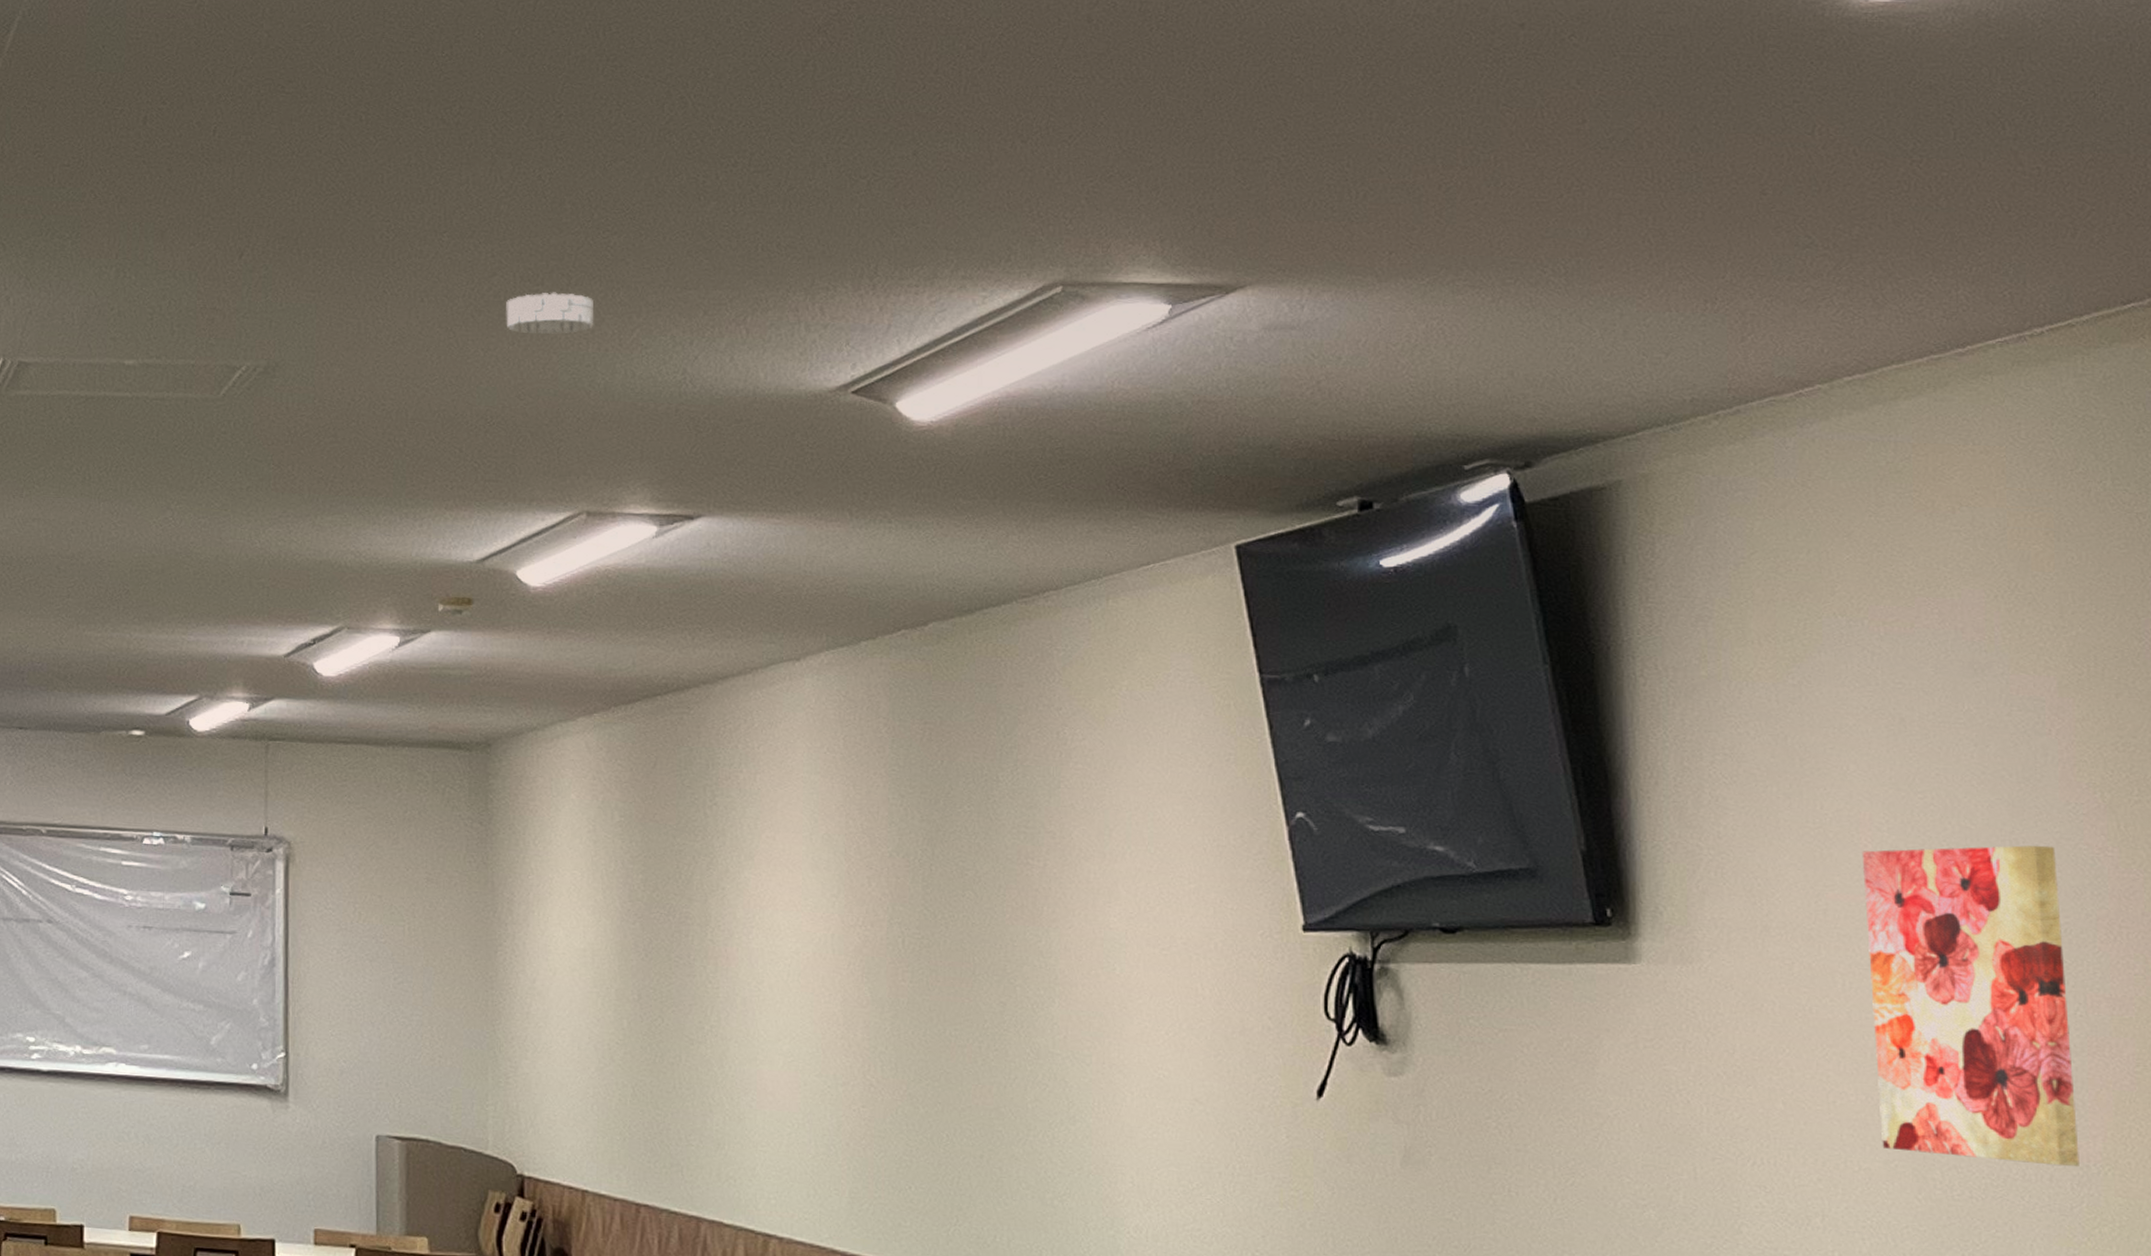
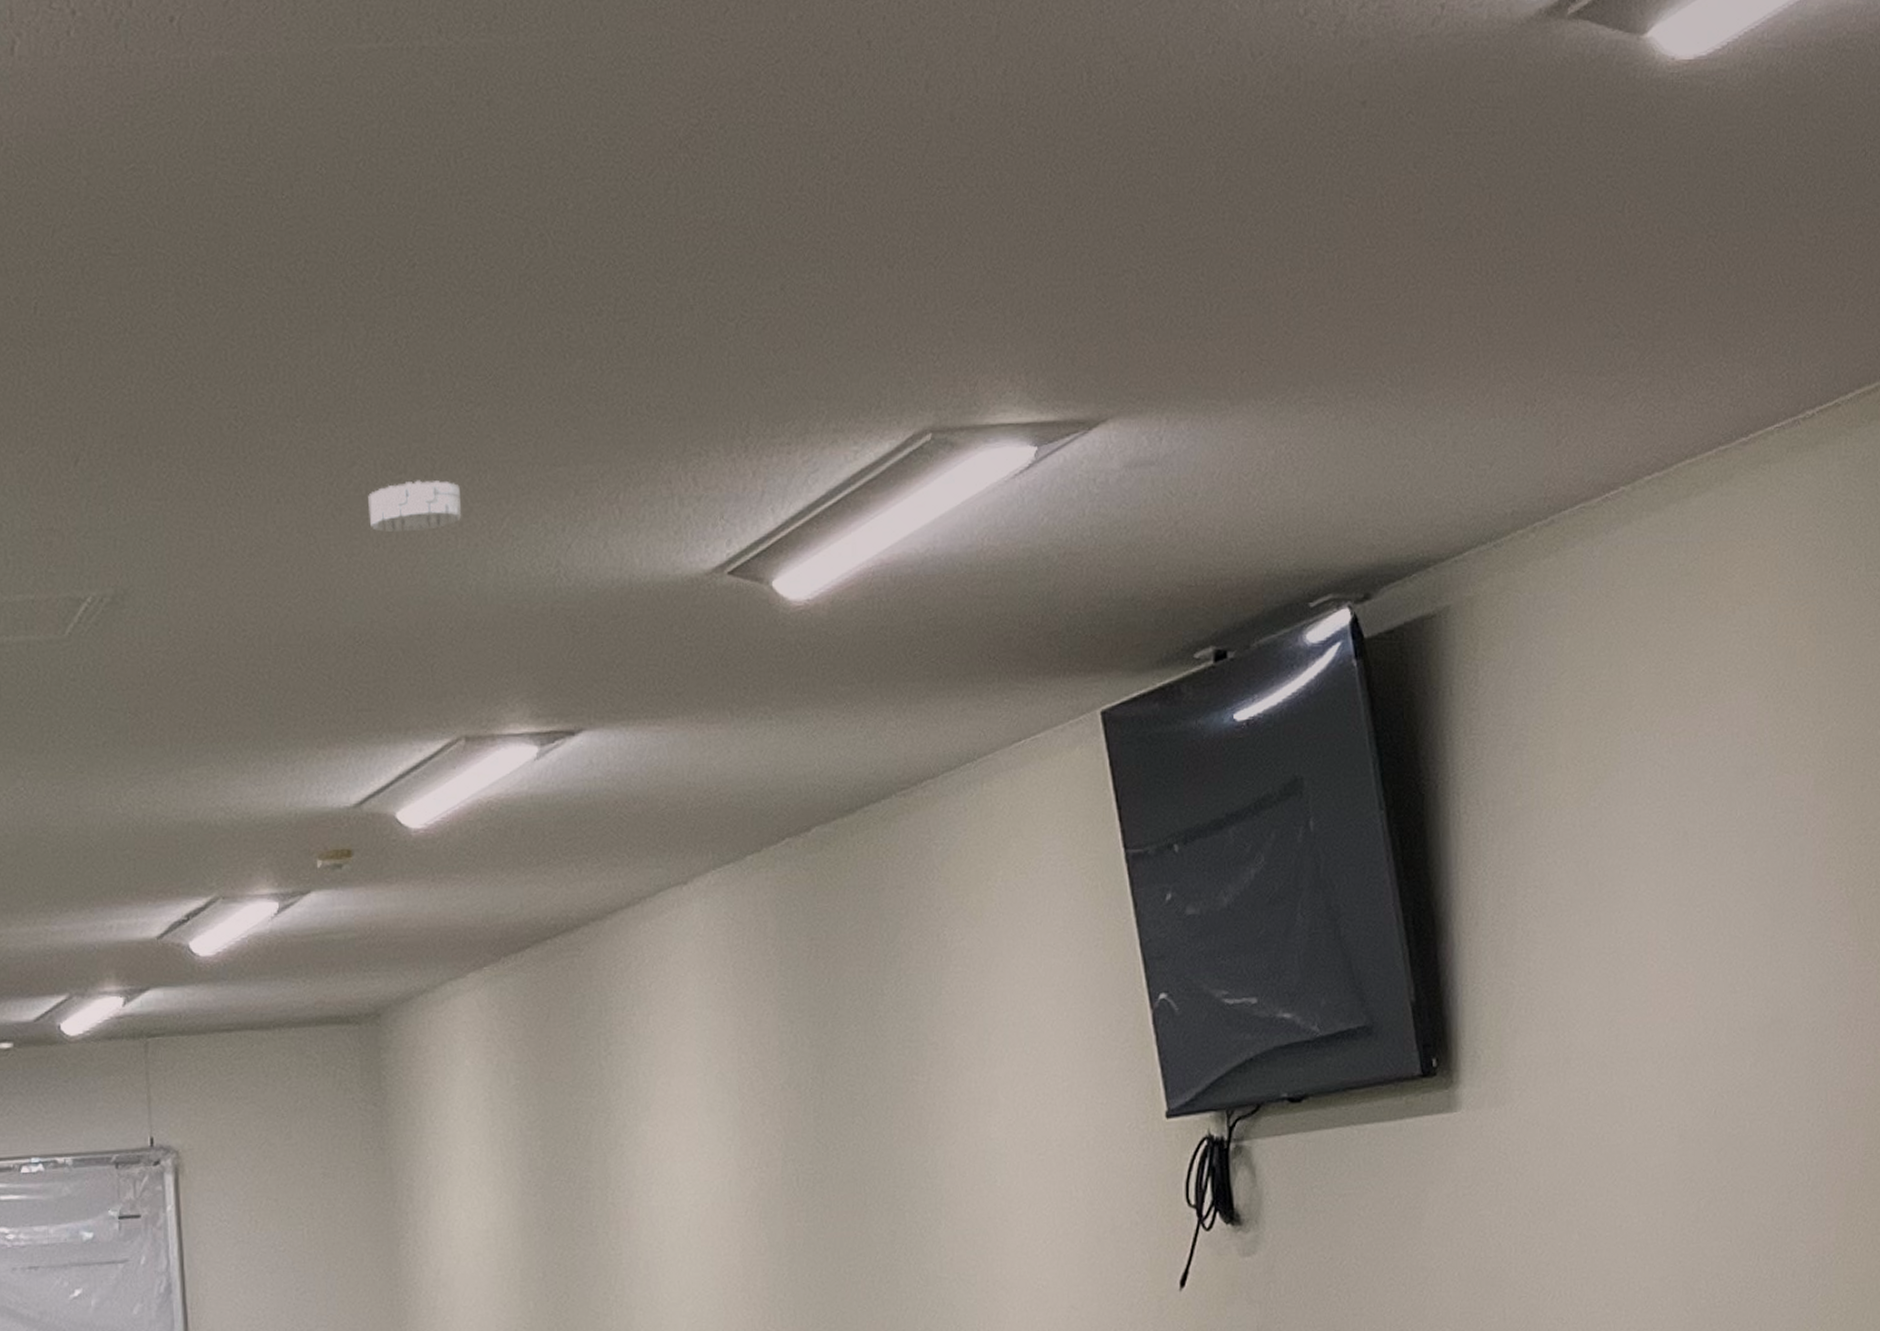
wall art: present [1862,845,2079,1167] -> none [1648,946,1817,1266]

